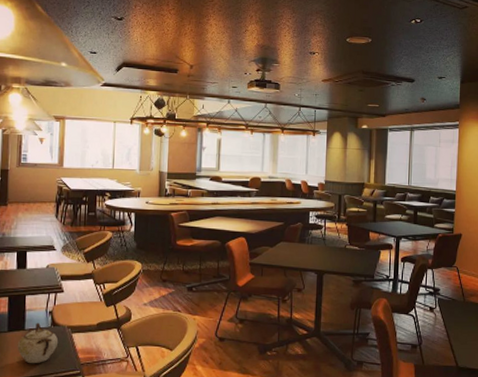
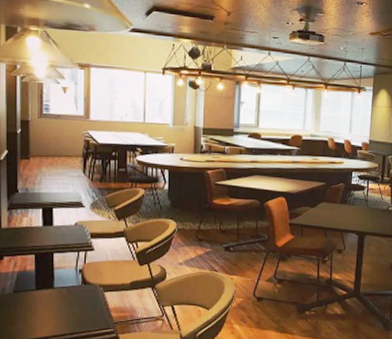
sugar bowl: present [17,322,59,364] -> none [46,281,90,322]

